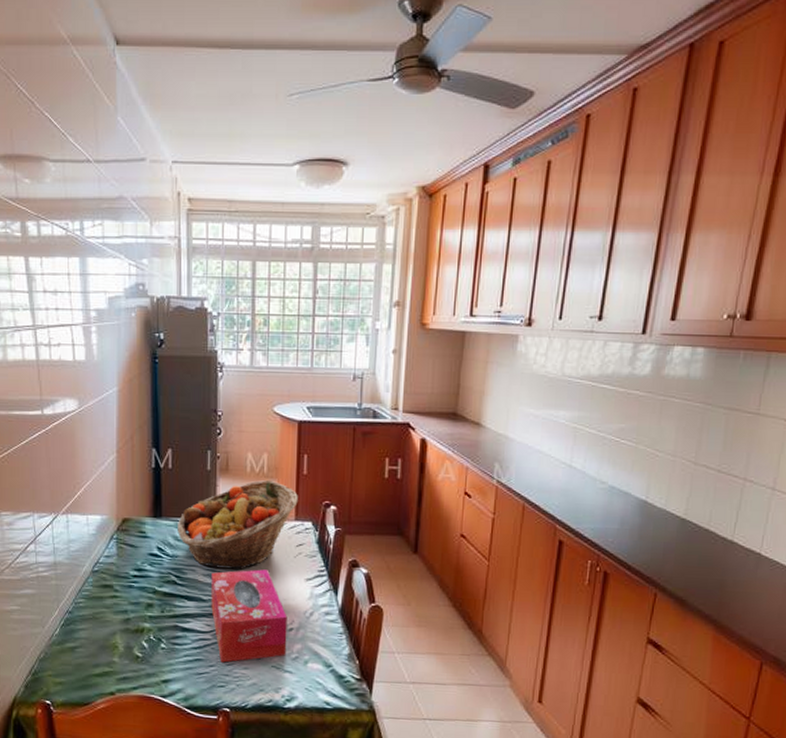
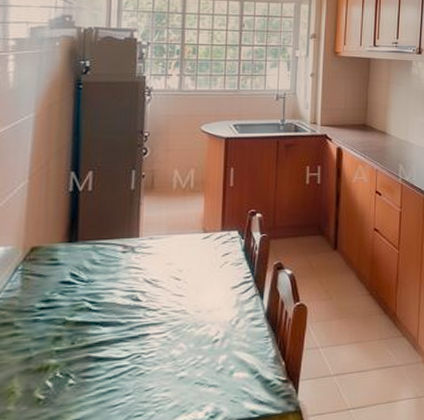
fruit basket: present [177,480,298,570] -> none [95,195,224,288]
tissue box: present [211,569,288,663] -> none [129,283,213,389]

